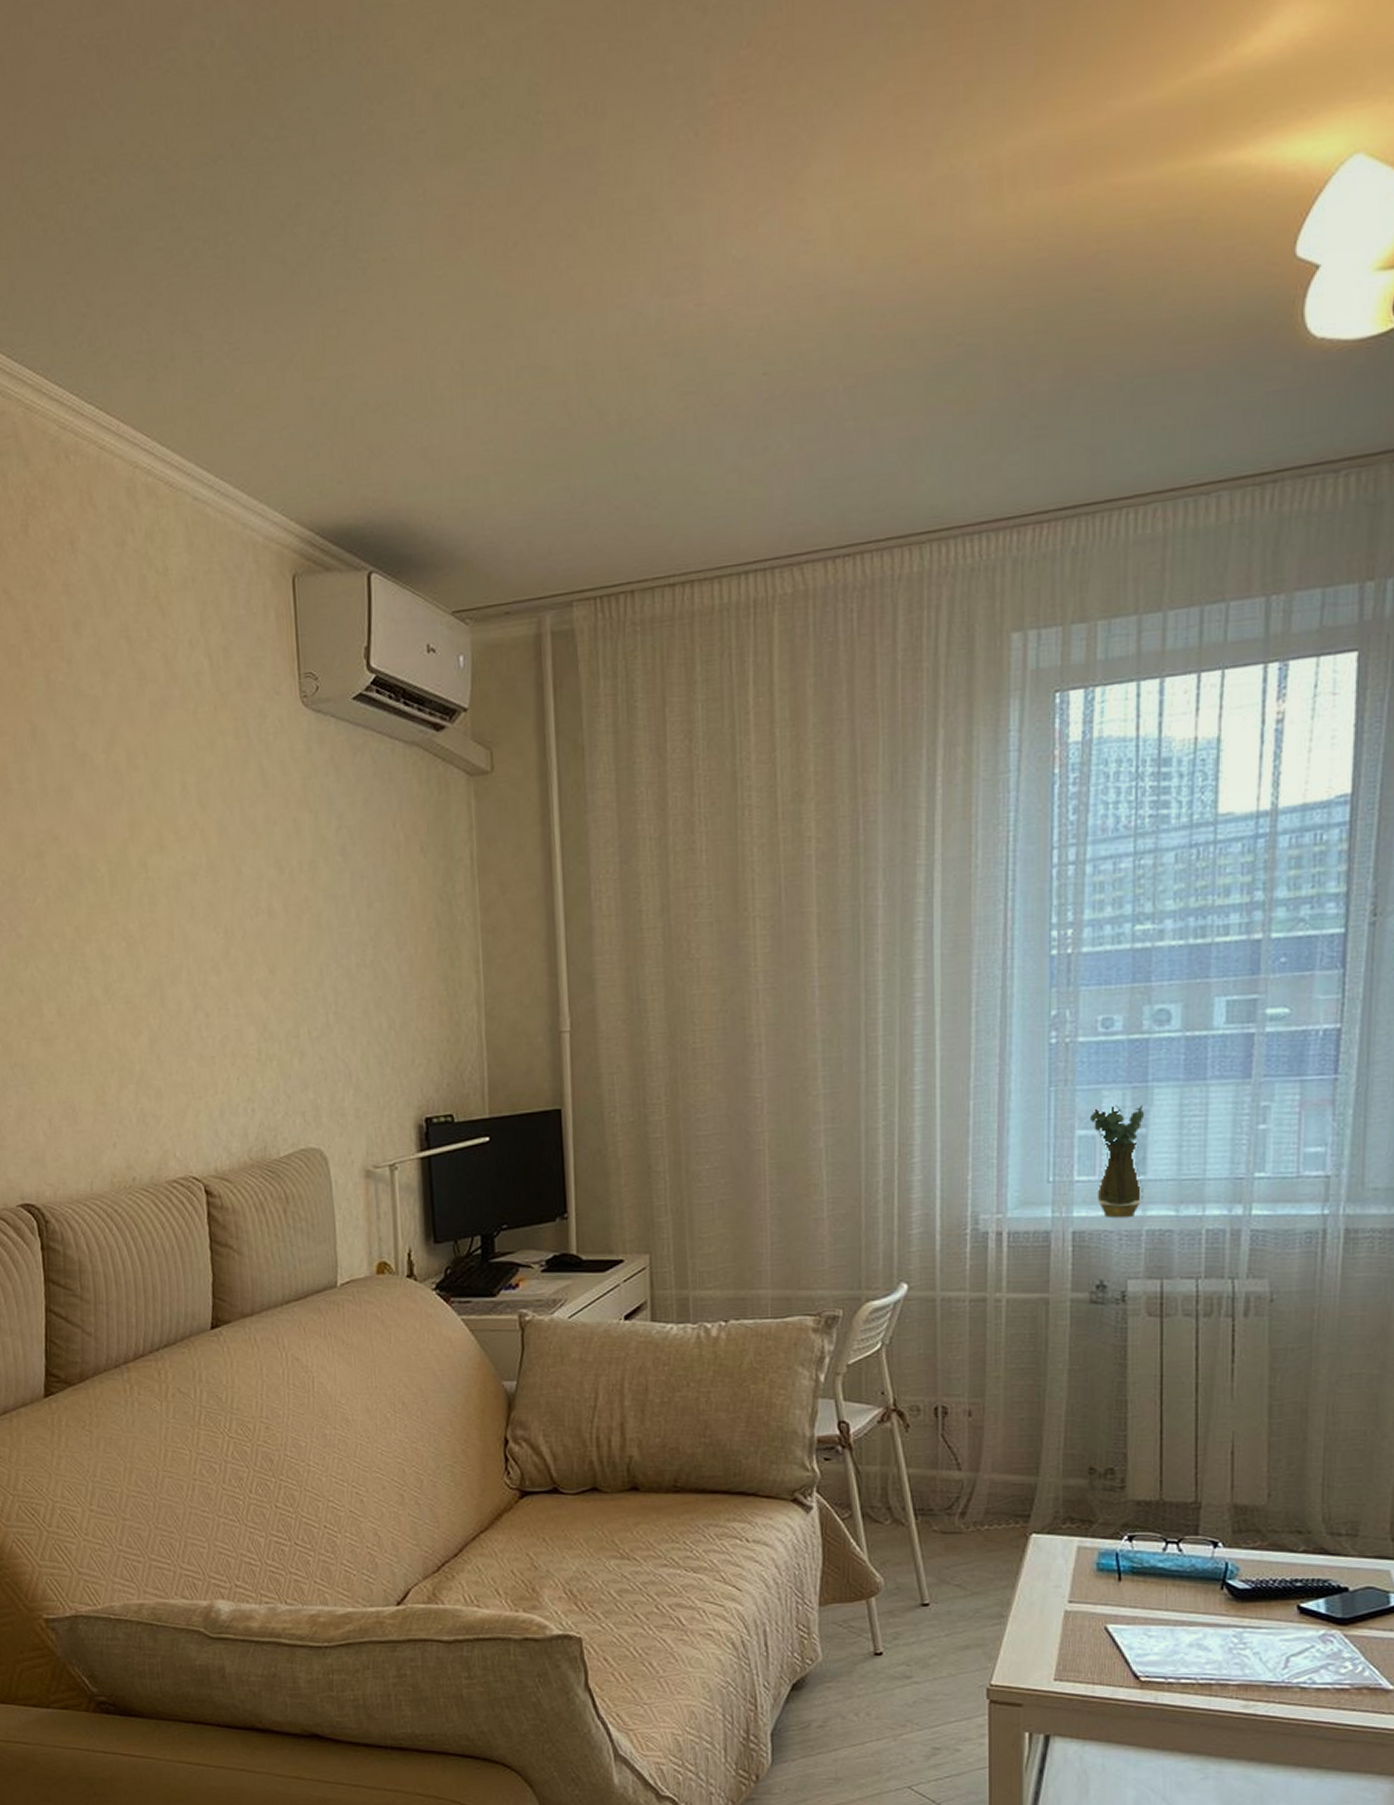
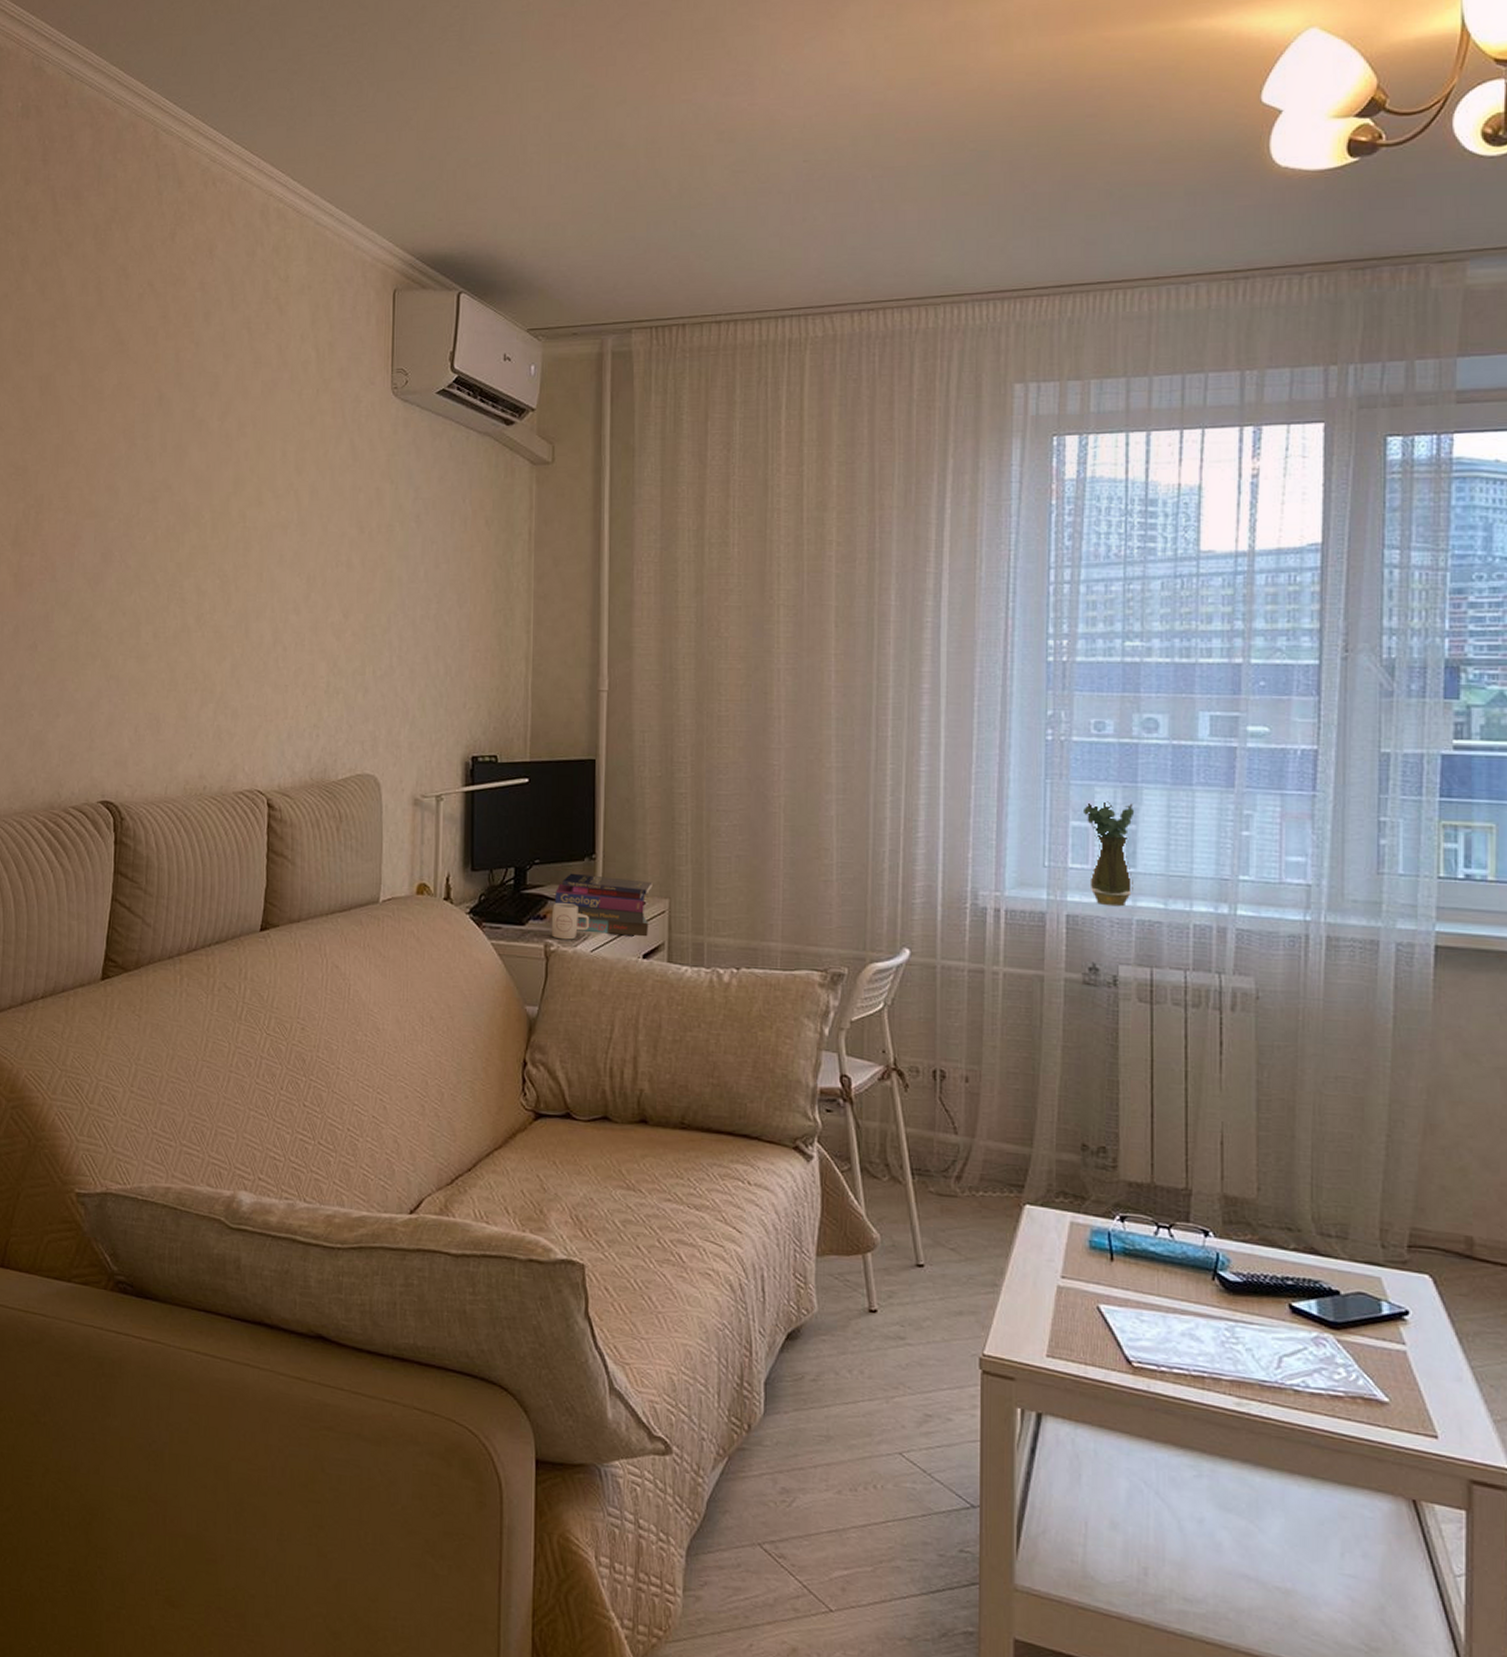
mug: none [524,1267,566,1308] -> present [551,902,590,940]
books: none [527,1235,631,1298] -> present [555,873,653,937]

